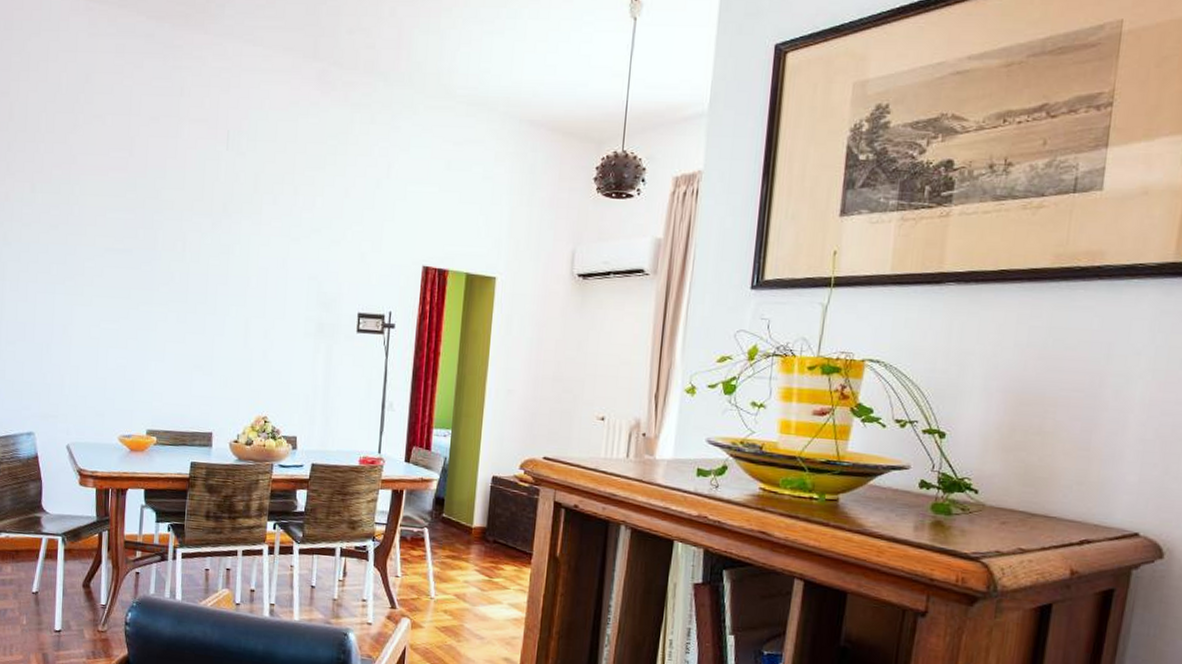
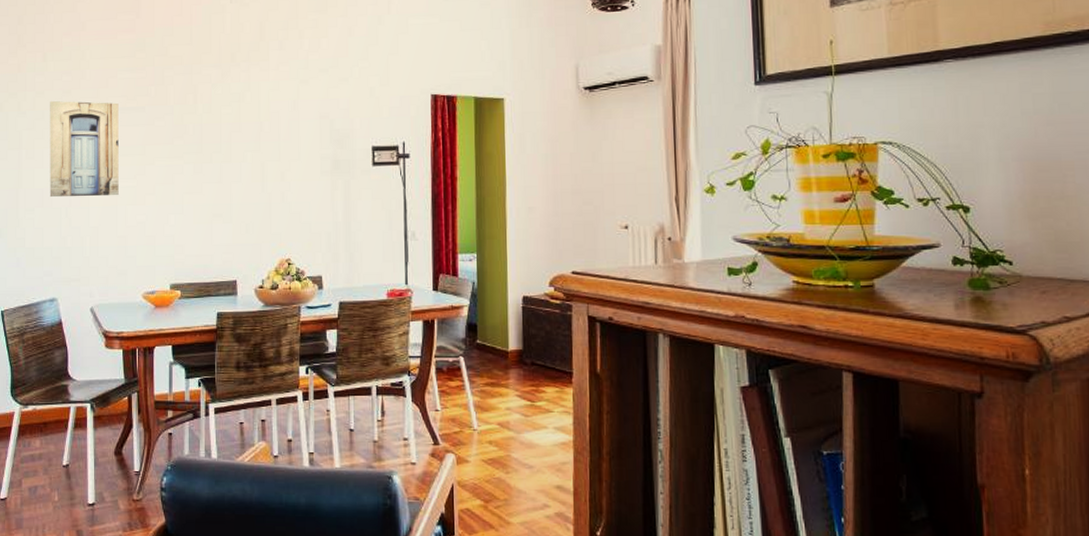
wall art: none [31,233,106,337] -> present [49,100,119,197]

